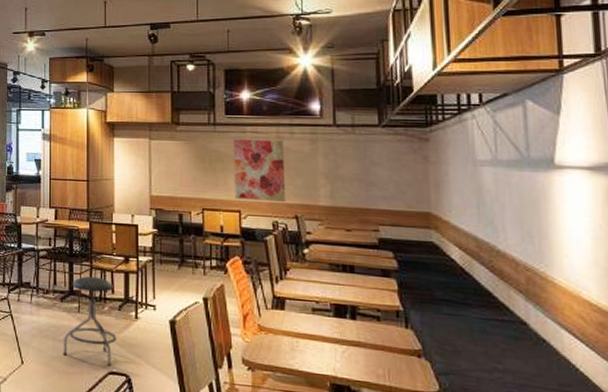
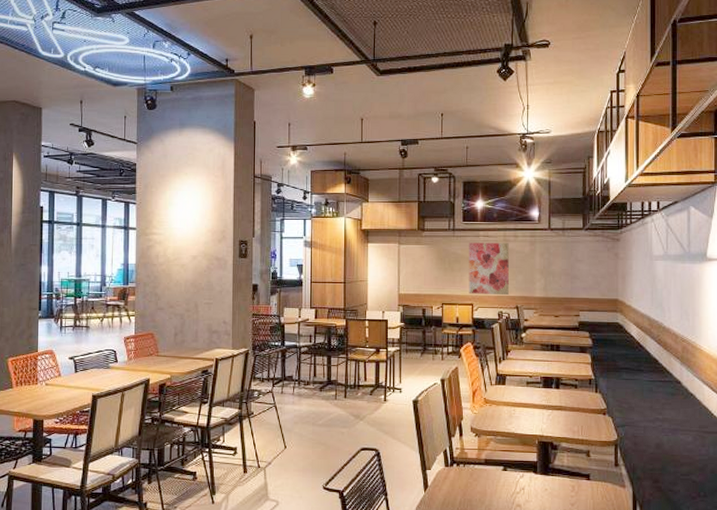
stool: present [63,276,117,367] -> none [321,367,369,444]

